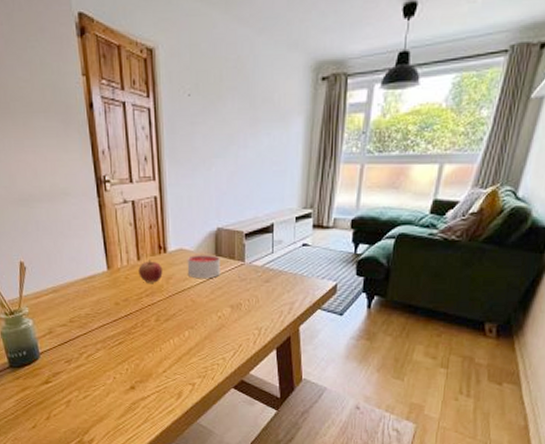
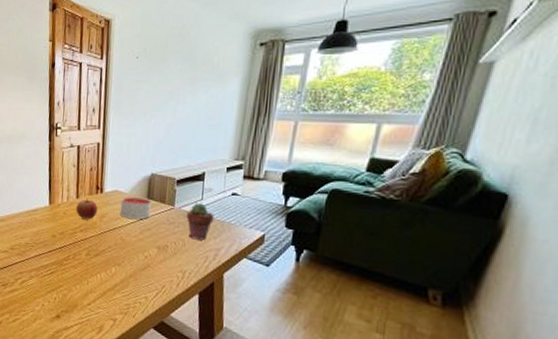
potted succulent: none [258,257,286,295] -> present [186,203,214,241]

